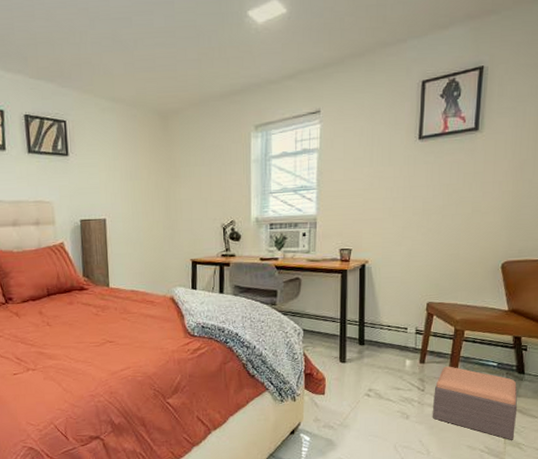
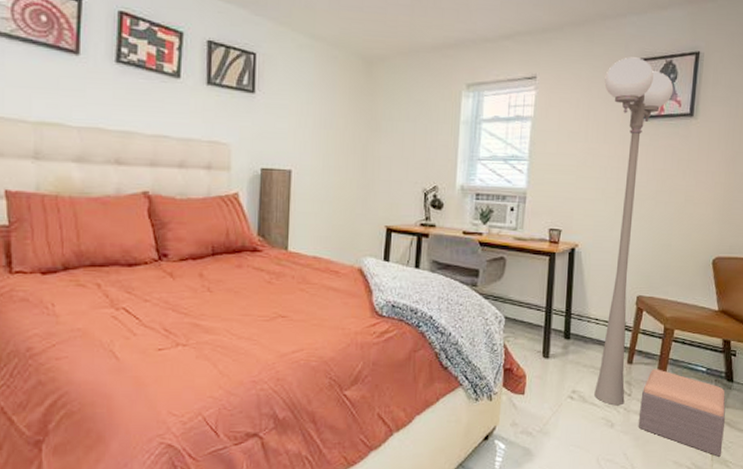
floor lamp: none [387,80,457,400] -> present [594,57,674,406]

